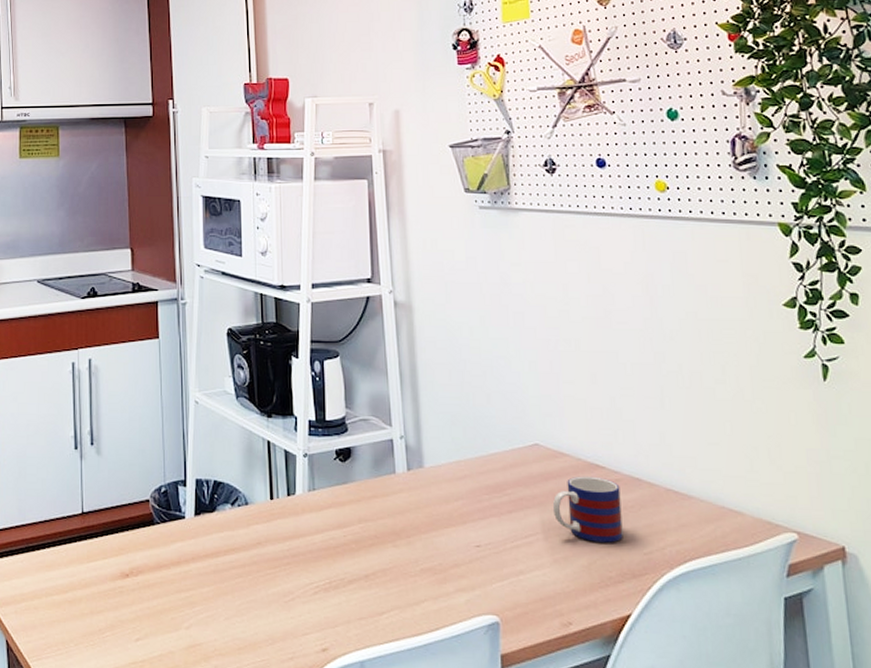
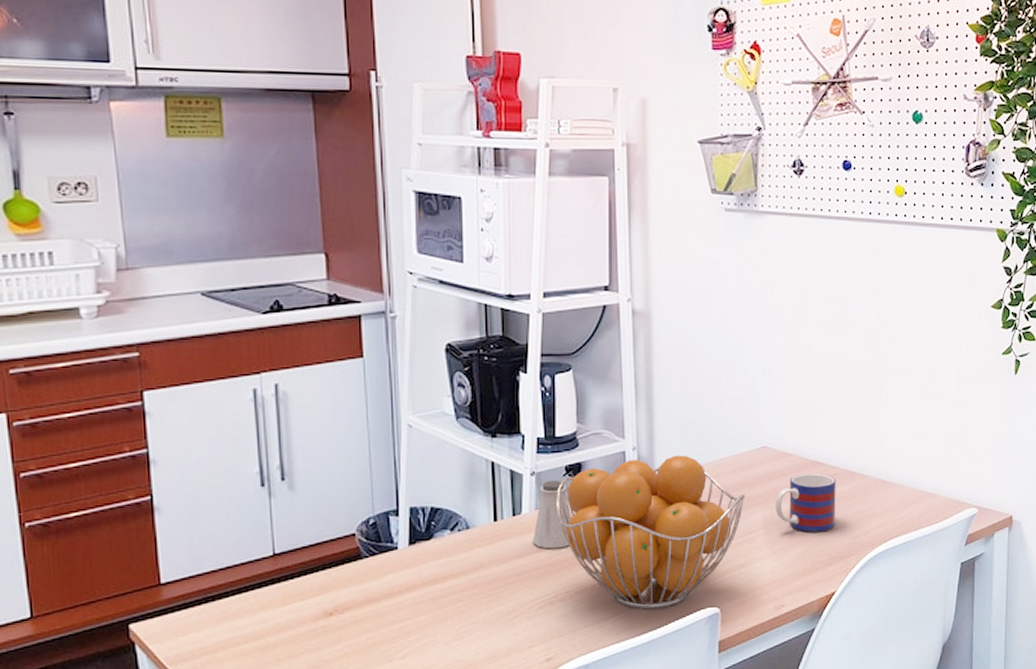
saltshaker: none [306,463,343,533] -> present [532,480,571,549]
fruit basket: none [327,447,520,610] -> present [555,455,746,610]

